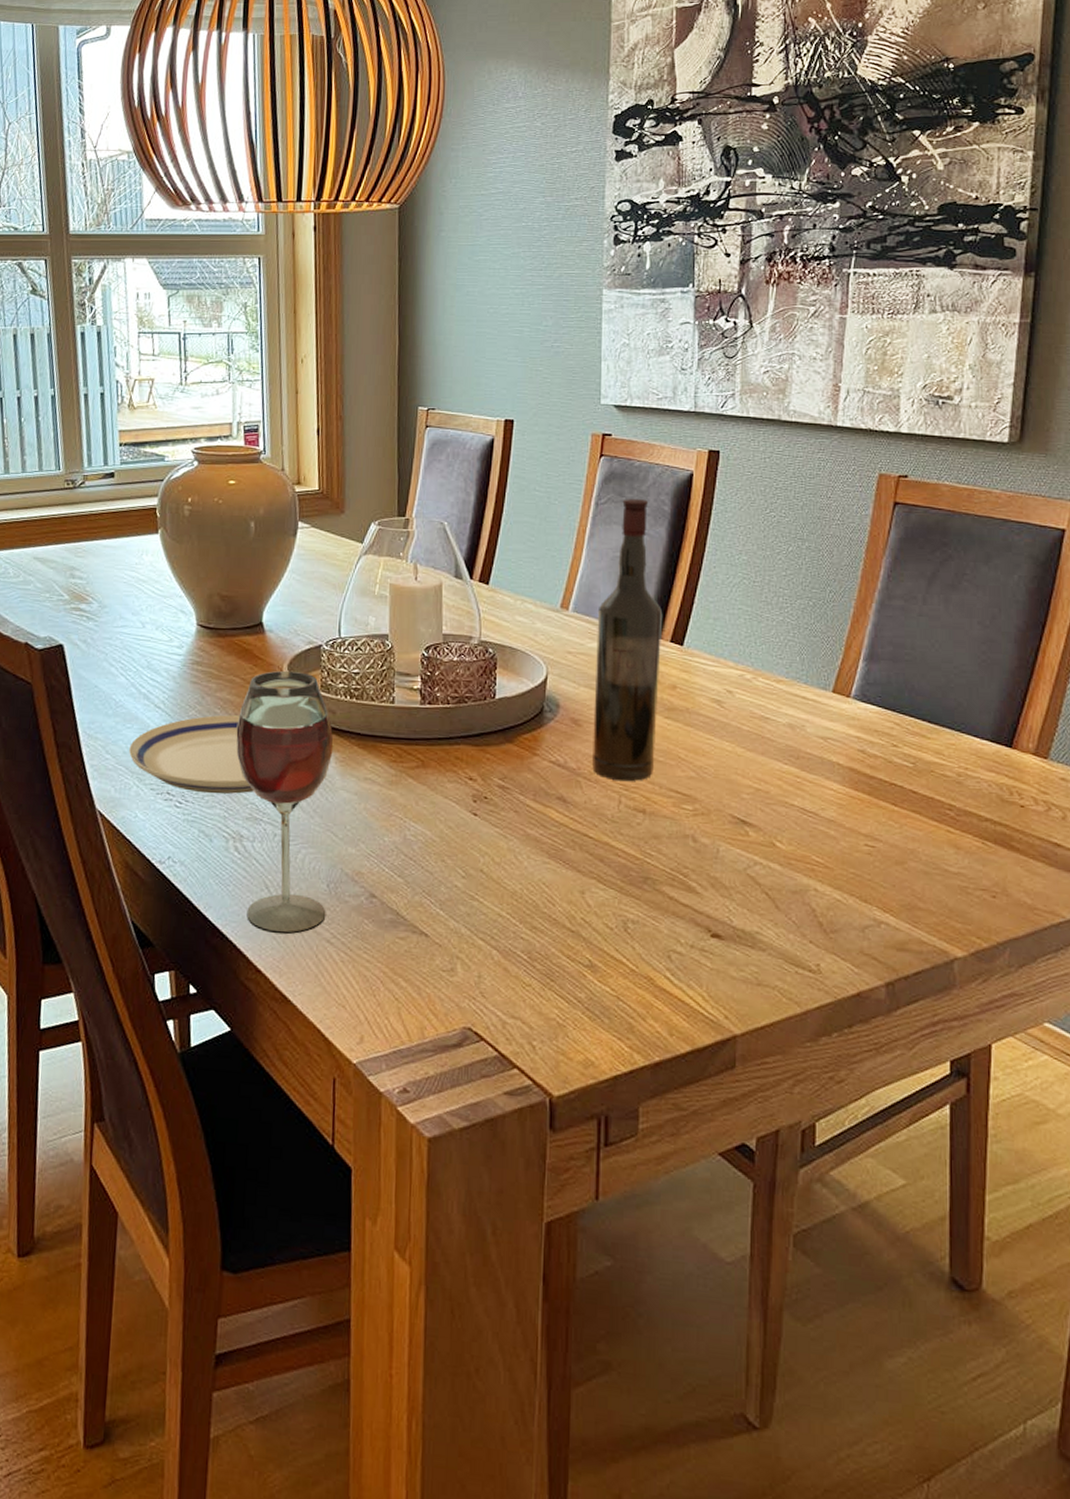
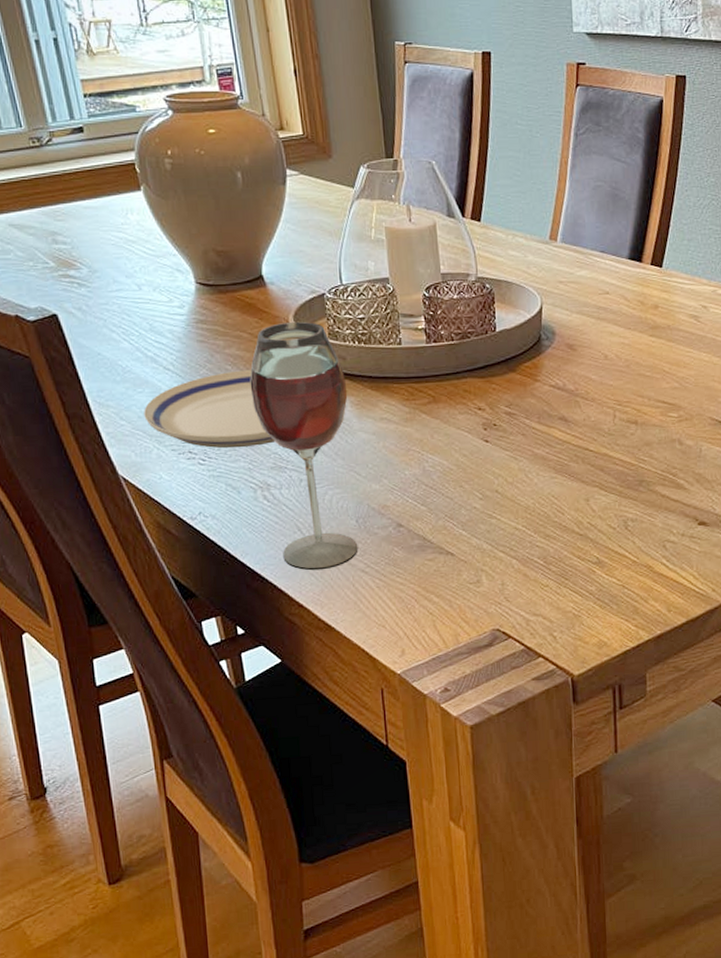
wine bottle: present [591,499,663,781] -> none [583,128,643,397]

